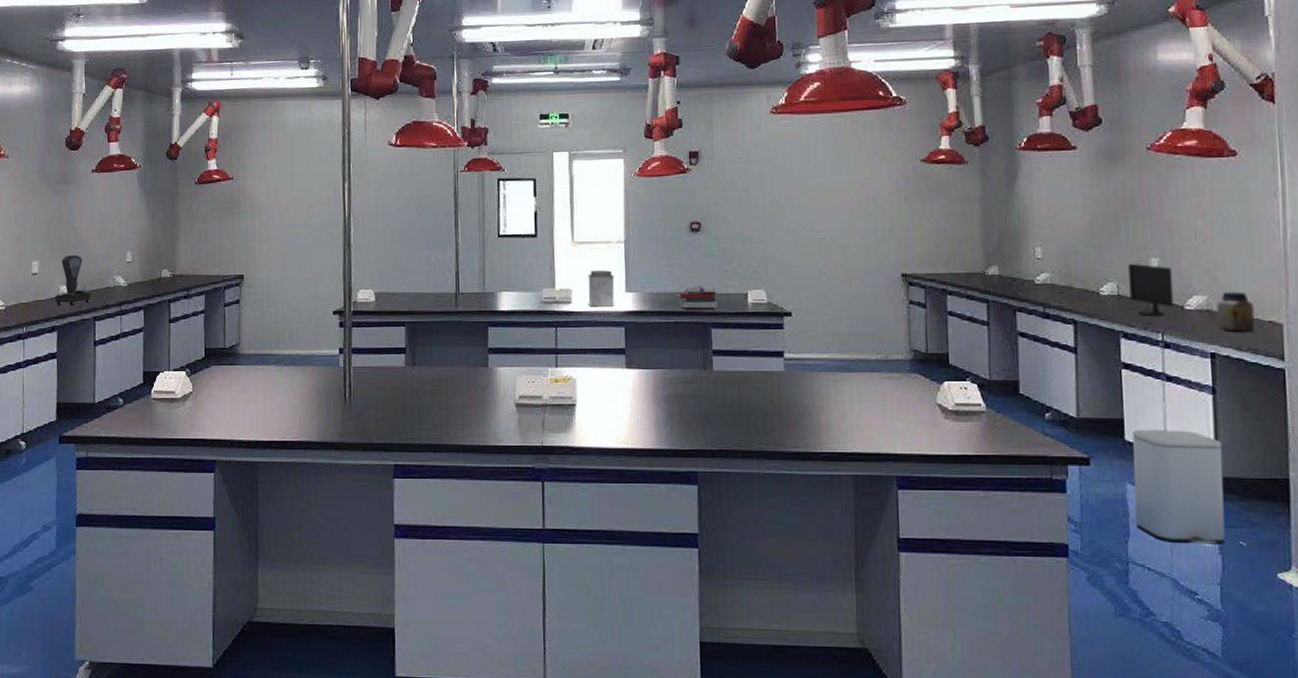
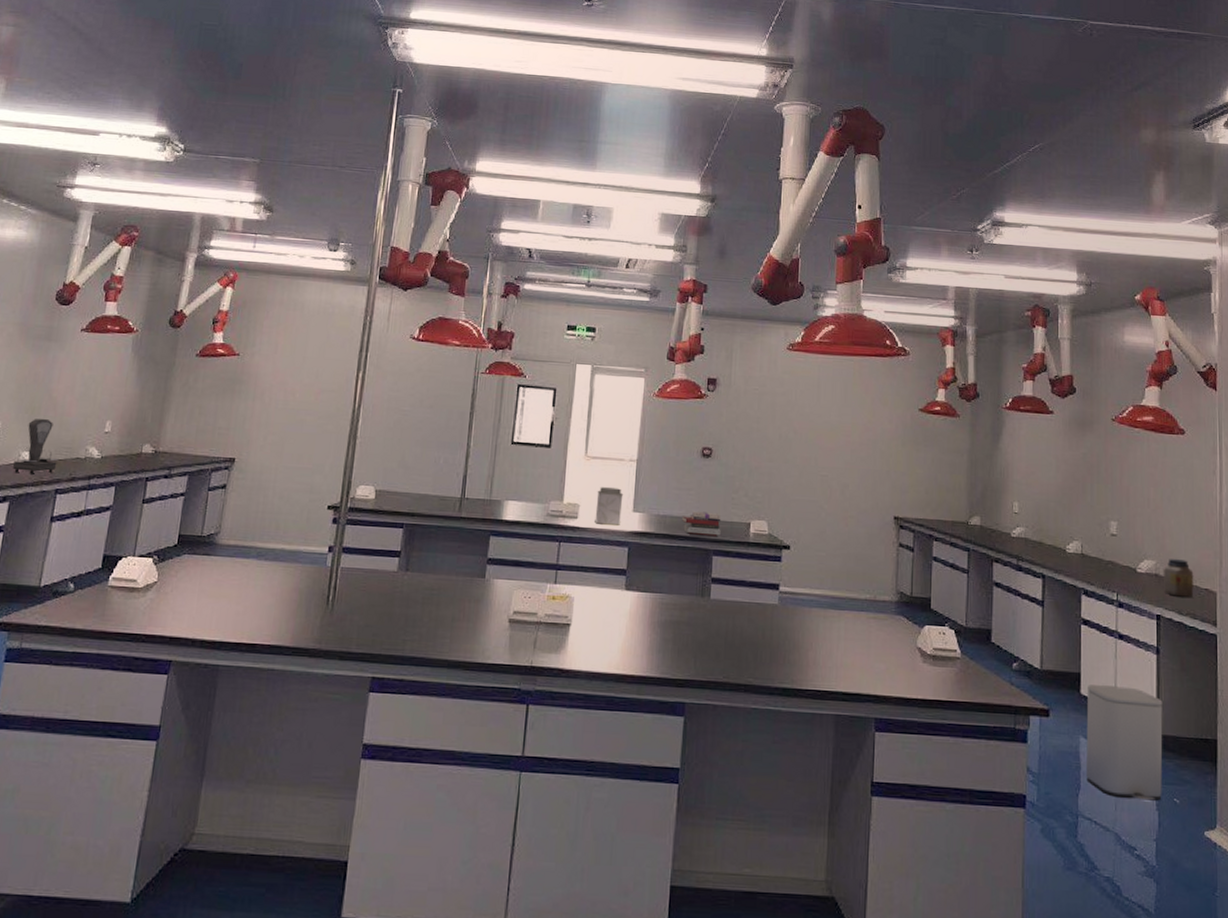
computer monitor: present [1128,263,1174,316] -> none [1092,524,1128,576]

